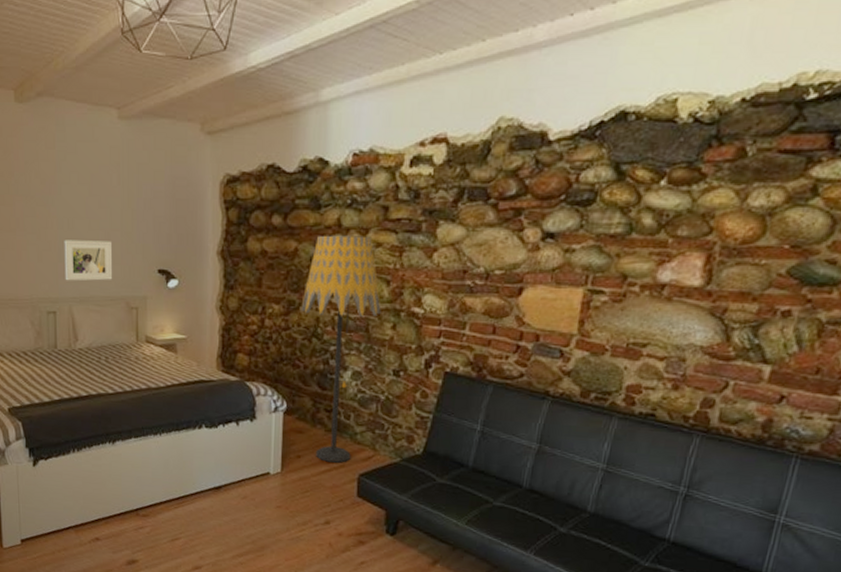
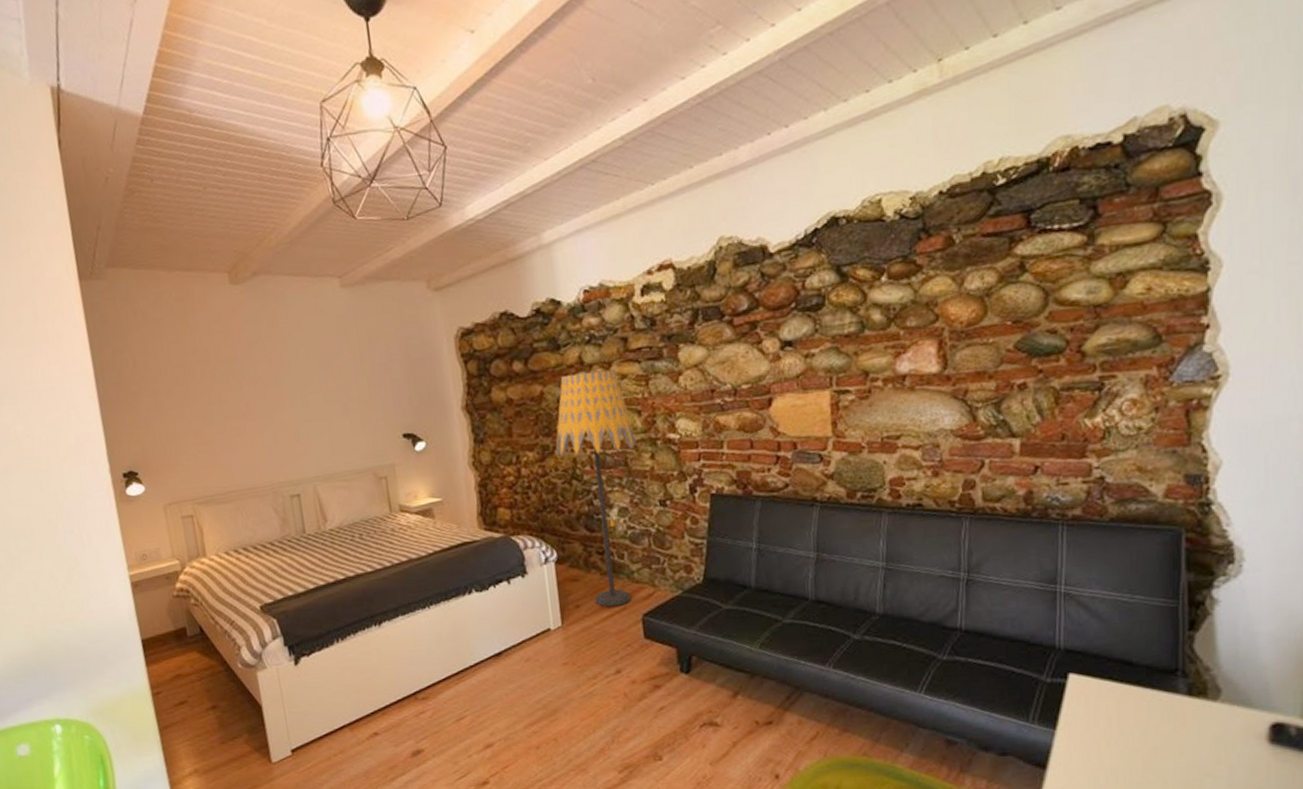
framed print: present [64,240,113,281] -> none [299,412,357,460]

